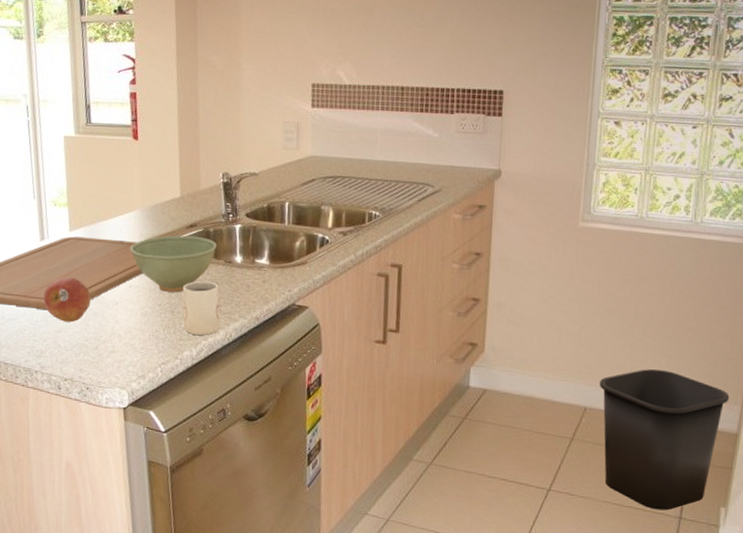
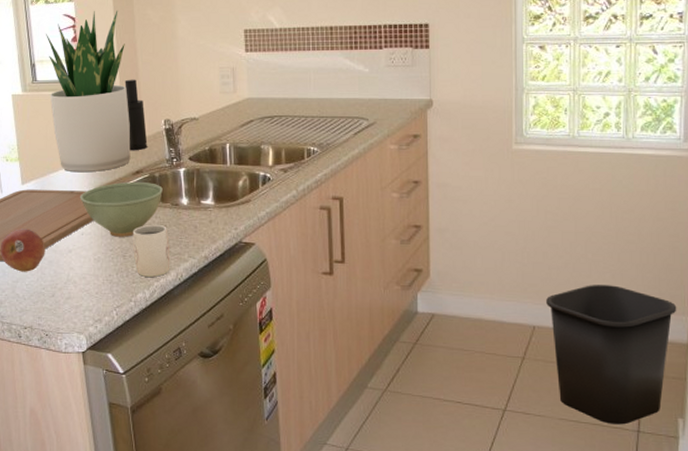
planter: none [103,53,187,223] -> present [46,11,131,173]
soap dispenser: none [183,128,204,203] -> present [125,79,148,150]

